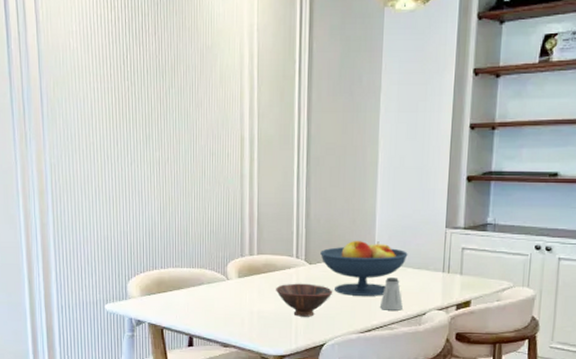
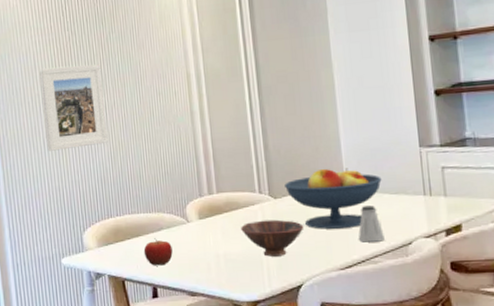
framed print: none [96,117,159,201] -> present [39,64,108,151]
fruit: none [183,292,211,318] -> present [143,238,173,266]

